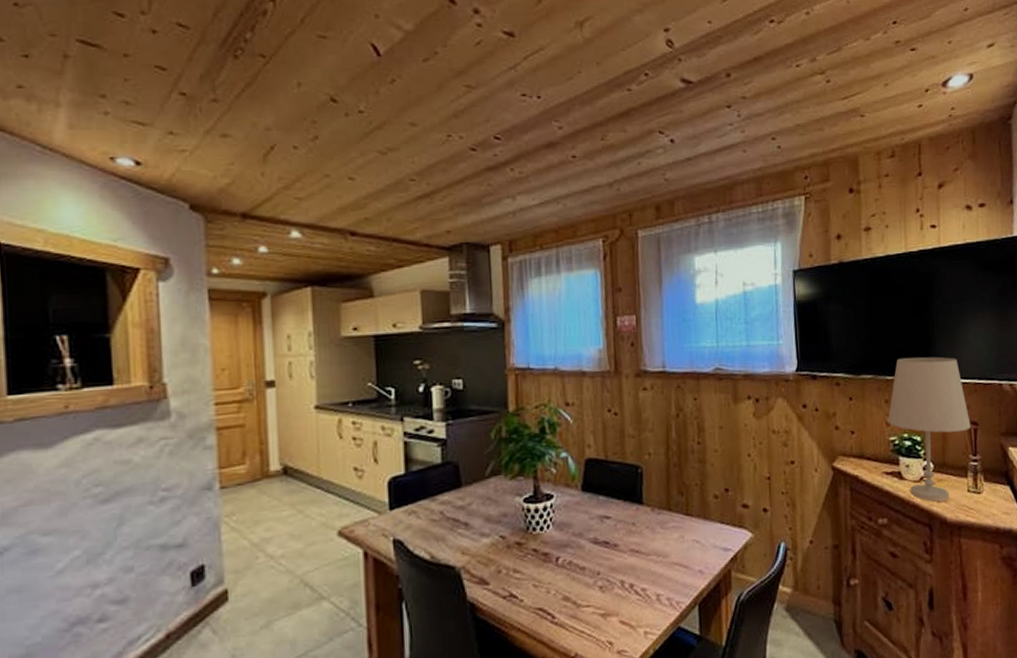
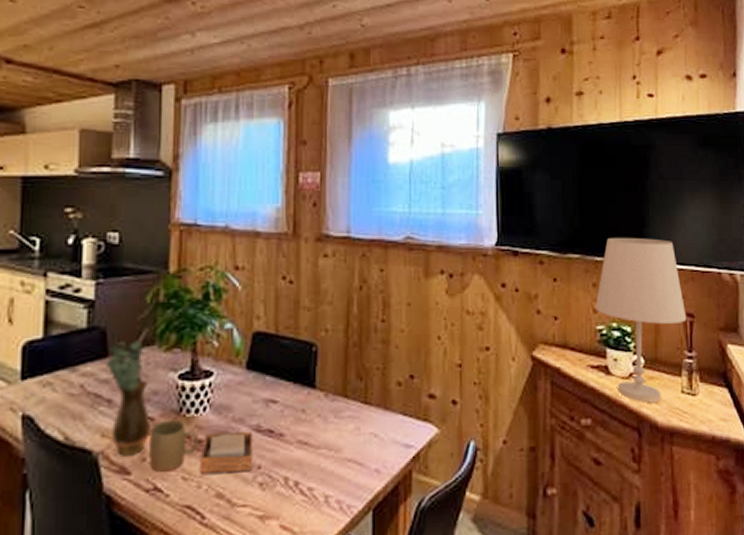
vase: none [460,471,503,570] -> present [106,338,150,456]
mug: none [503,536,546,582] -> present [149,419,200,472]
napkin holder: none [547,544,593,581] -> present [199,431,253,474]

